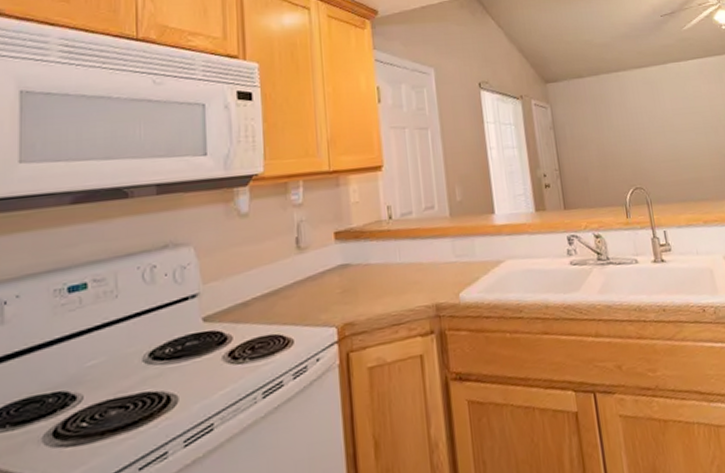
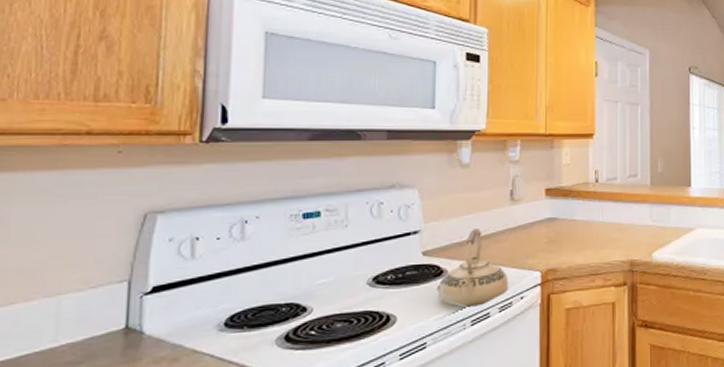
teakettle: none [222,285,303,378] -> present [437,229,509,307]

